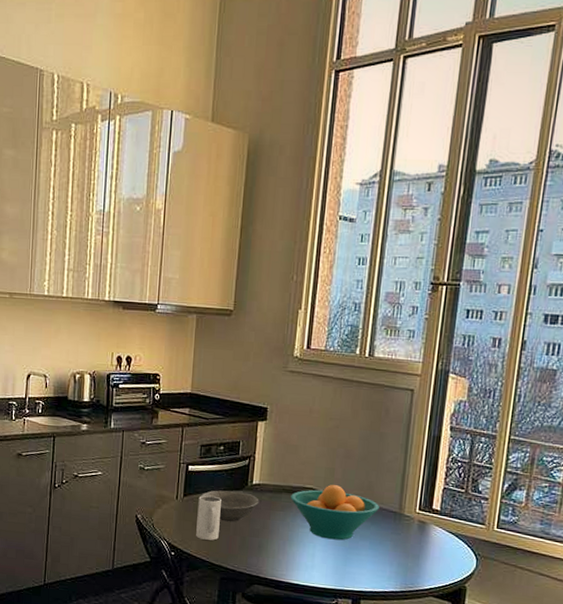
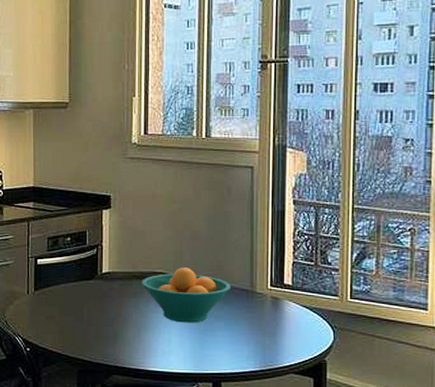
mug: present [196,495,221,541] -> none [50,287,73,333]
bowl: present [200,490,259,522] -> none [51,281,111,313]

